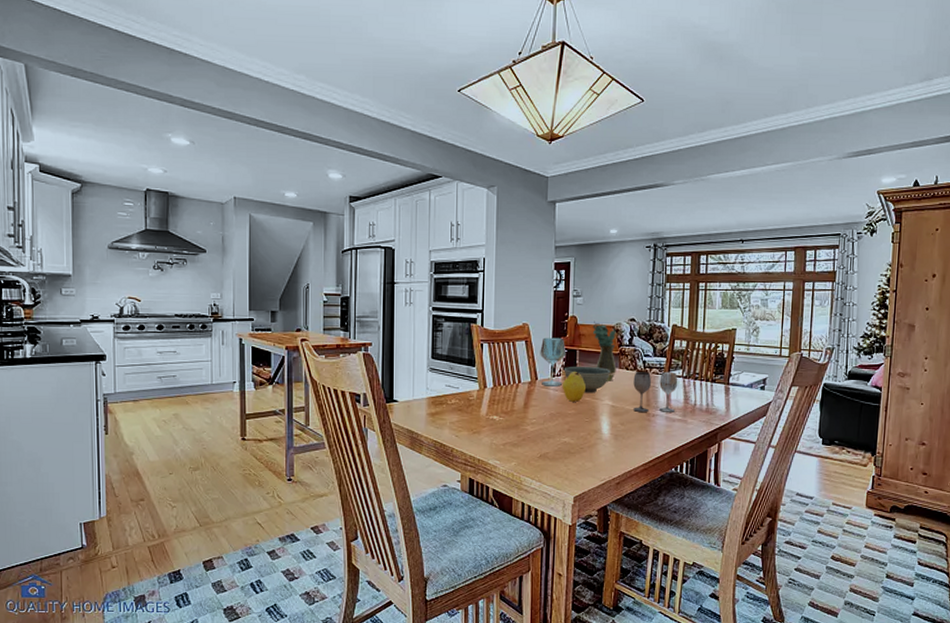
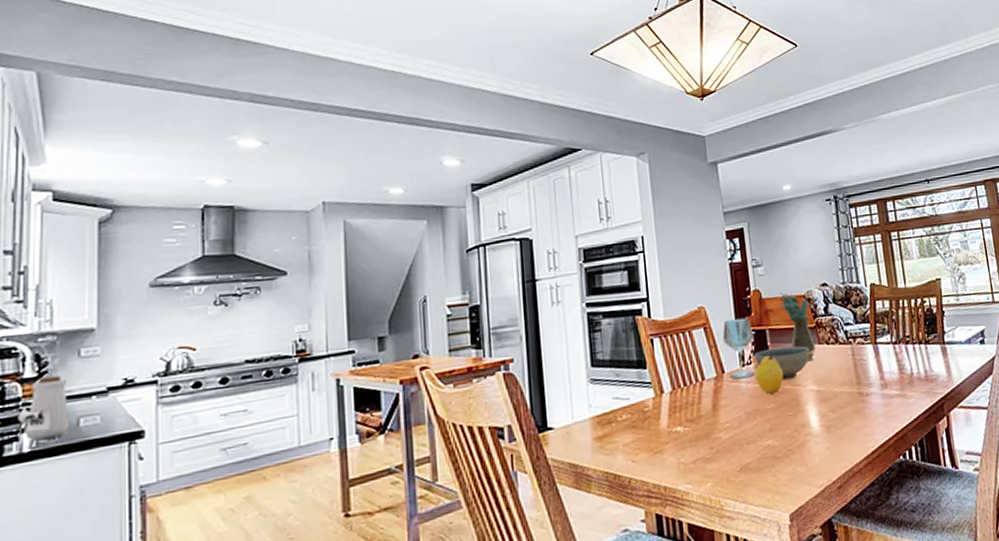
bottle: none [22,306,55,351] -> present [18,375,68,441]
wineglass: present [633,371,678,412] -> none [836,338,890,394]

